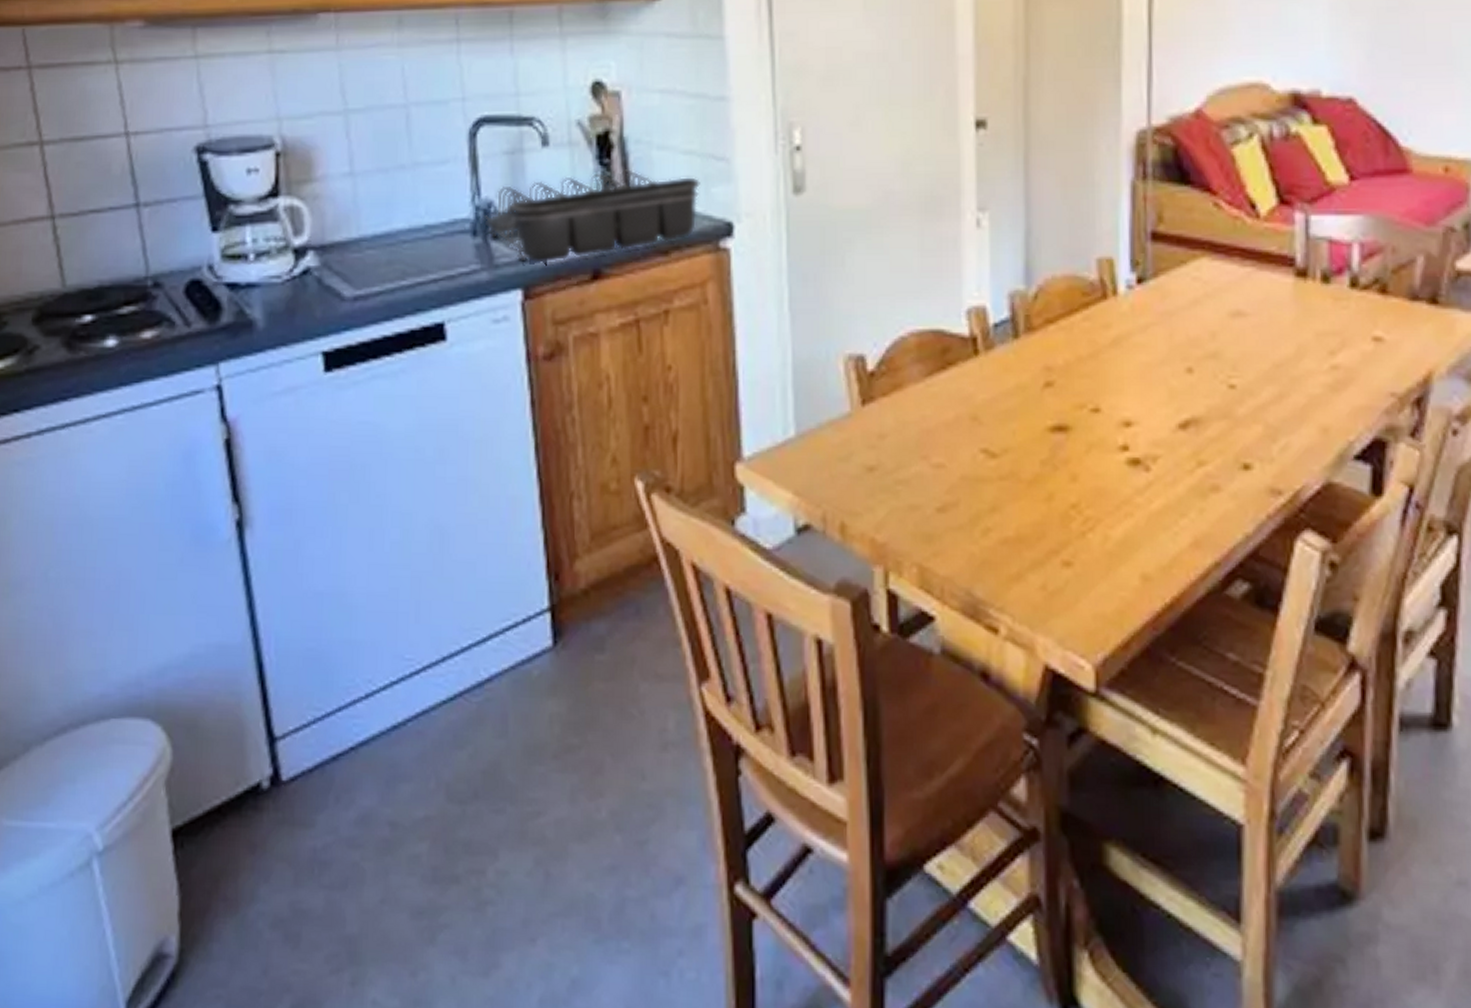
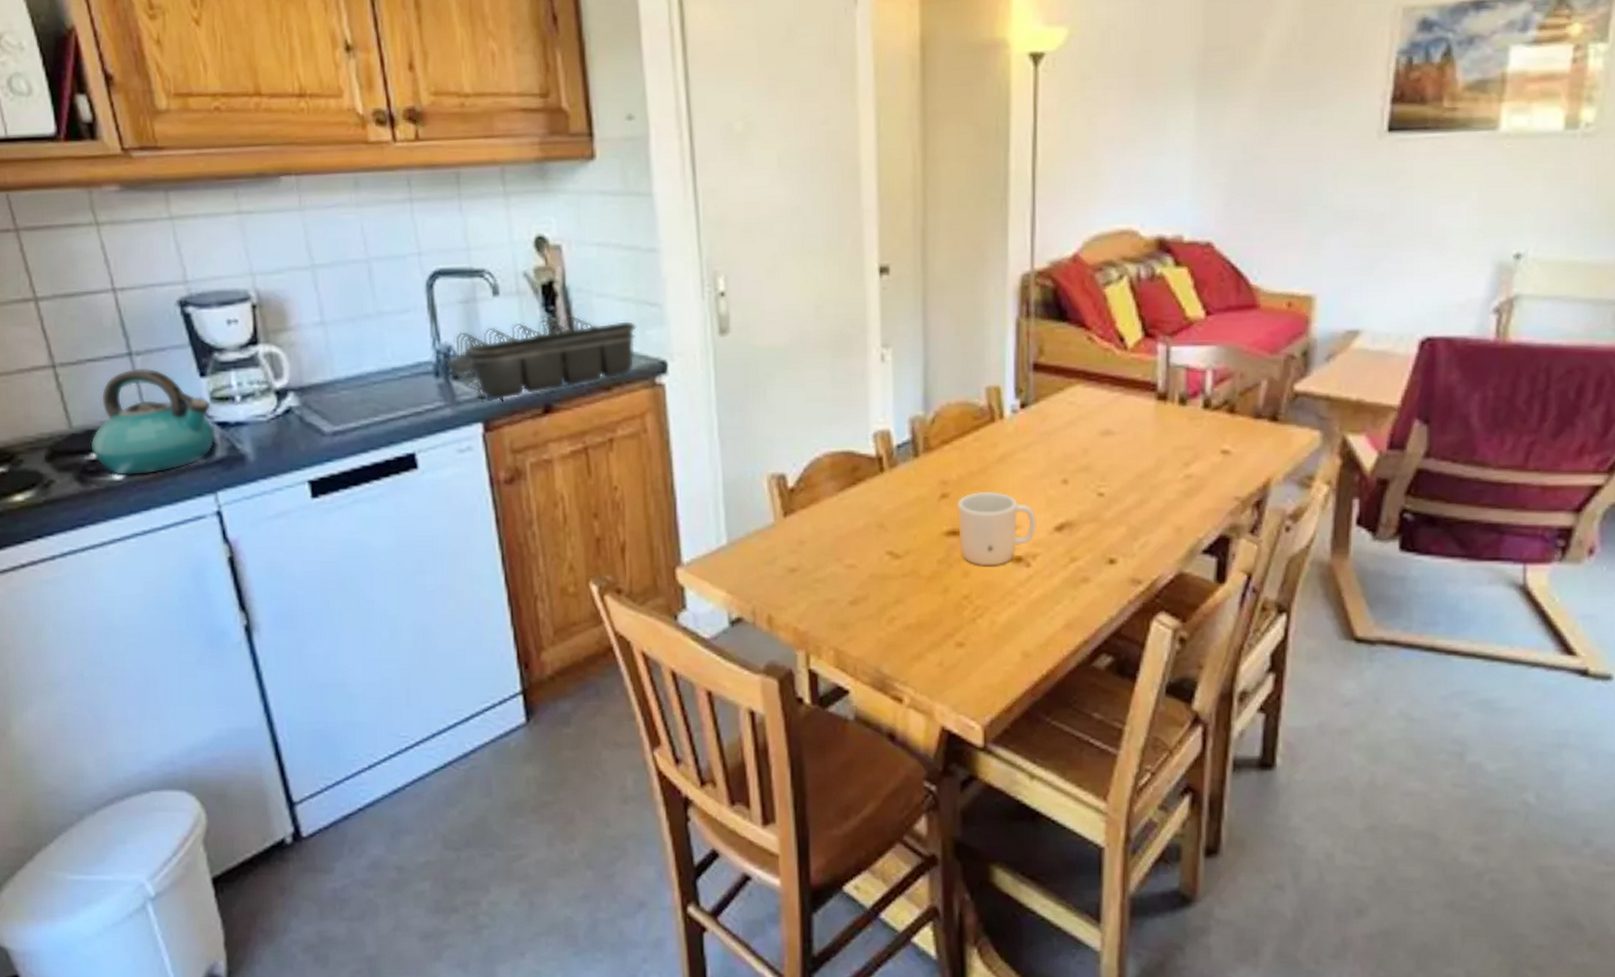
kettle: none [84,220,224,342] -> present [90,367,216,476]
mug: none [1063,381,1158,470] -> present [956,492,1038,566]

